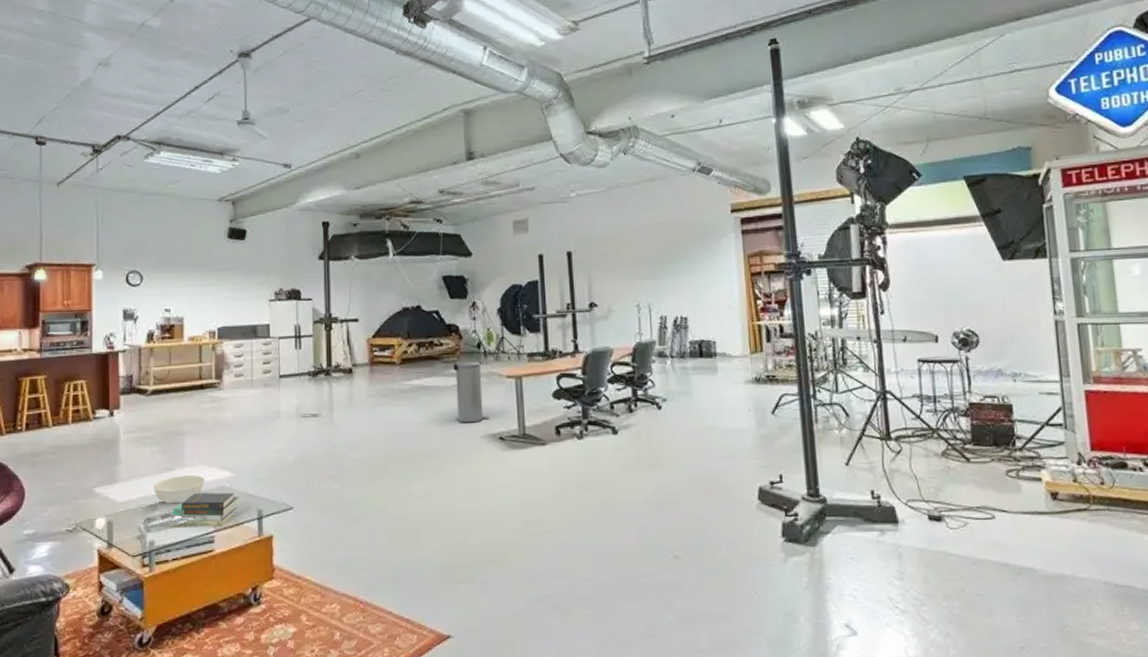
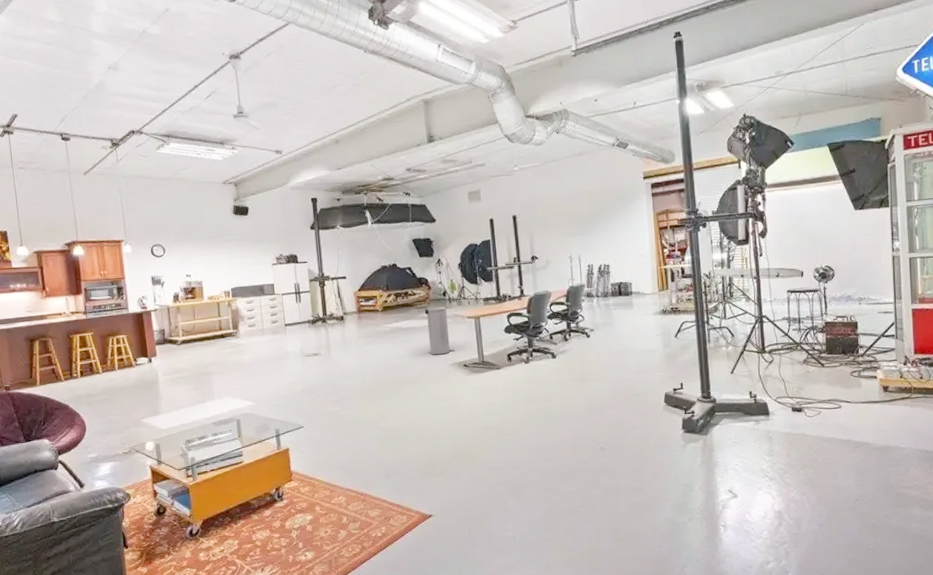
bowl: present [153,475,205,505] -> none [190,405,232,430]
books: present [170,492,239,529] -> none [206,417,260,447]

